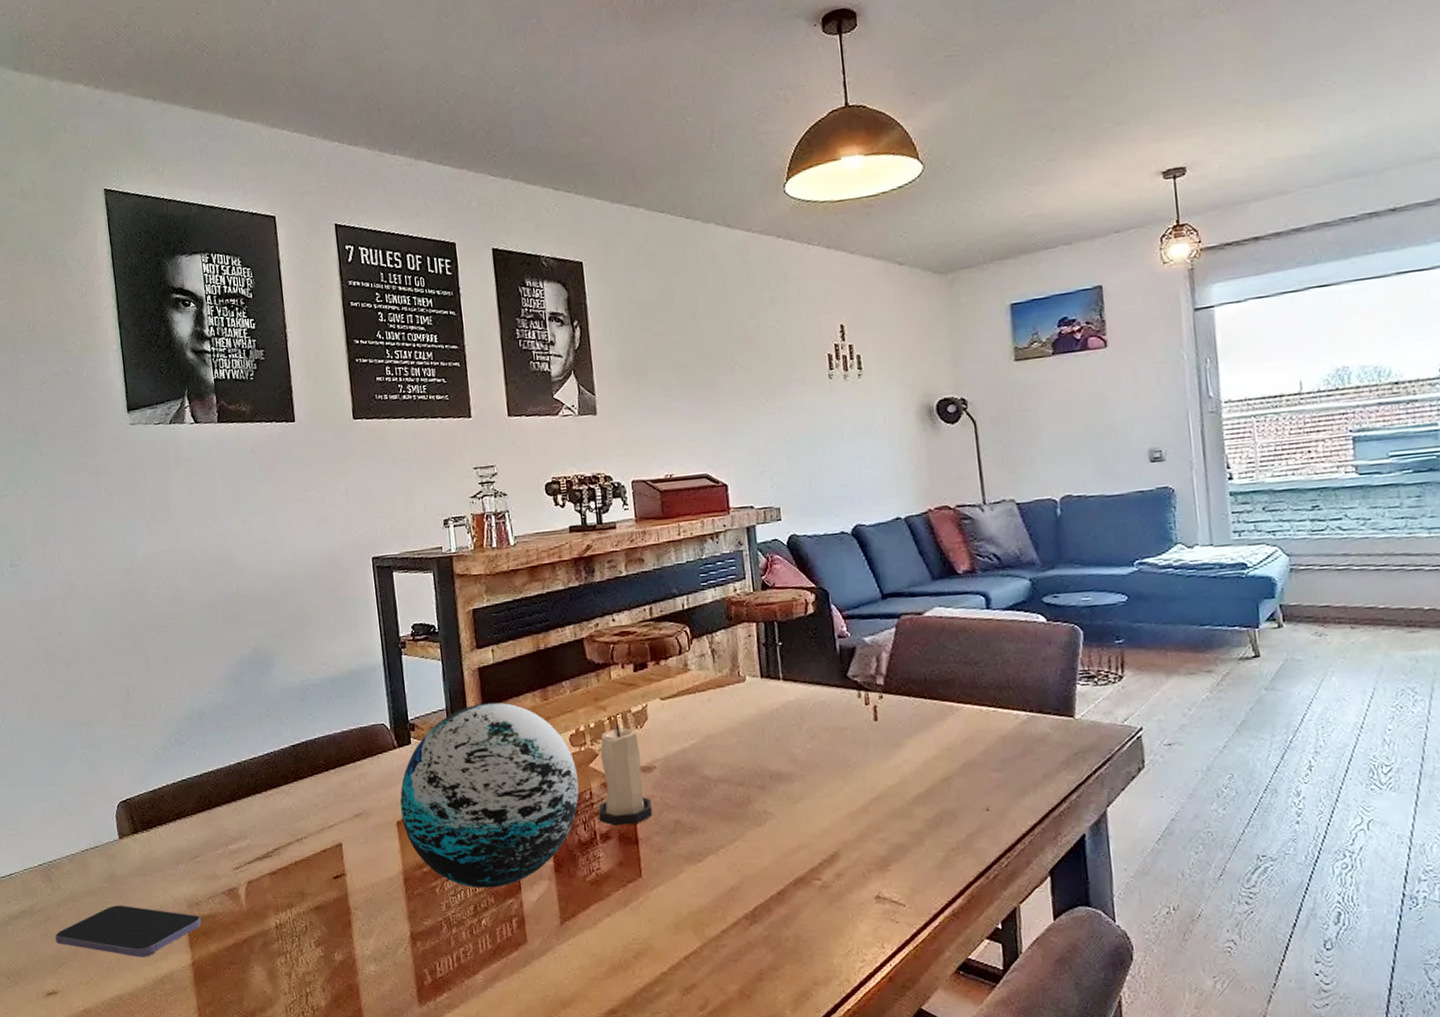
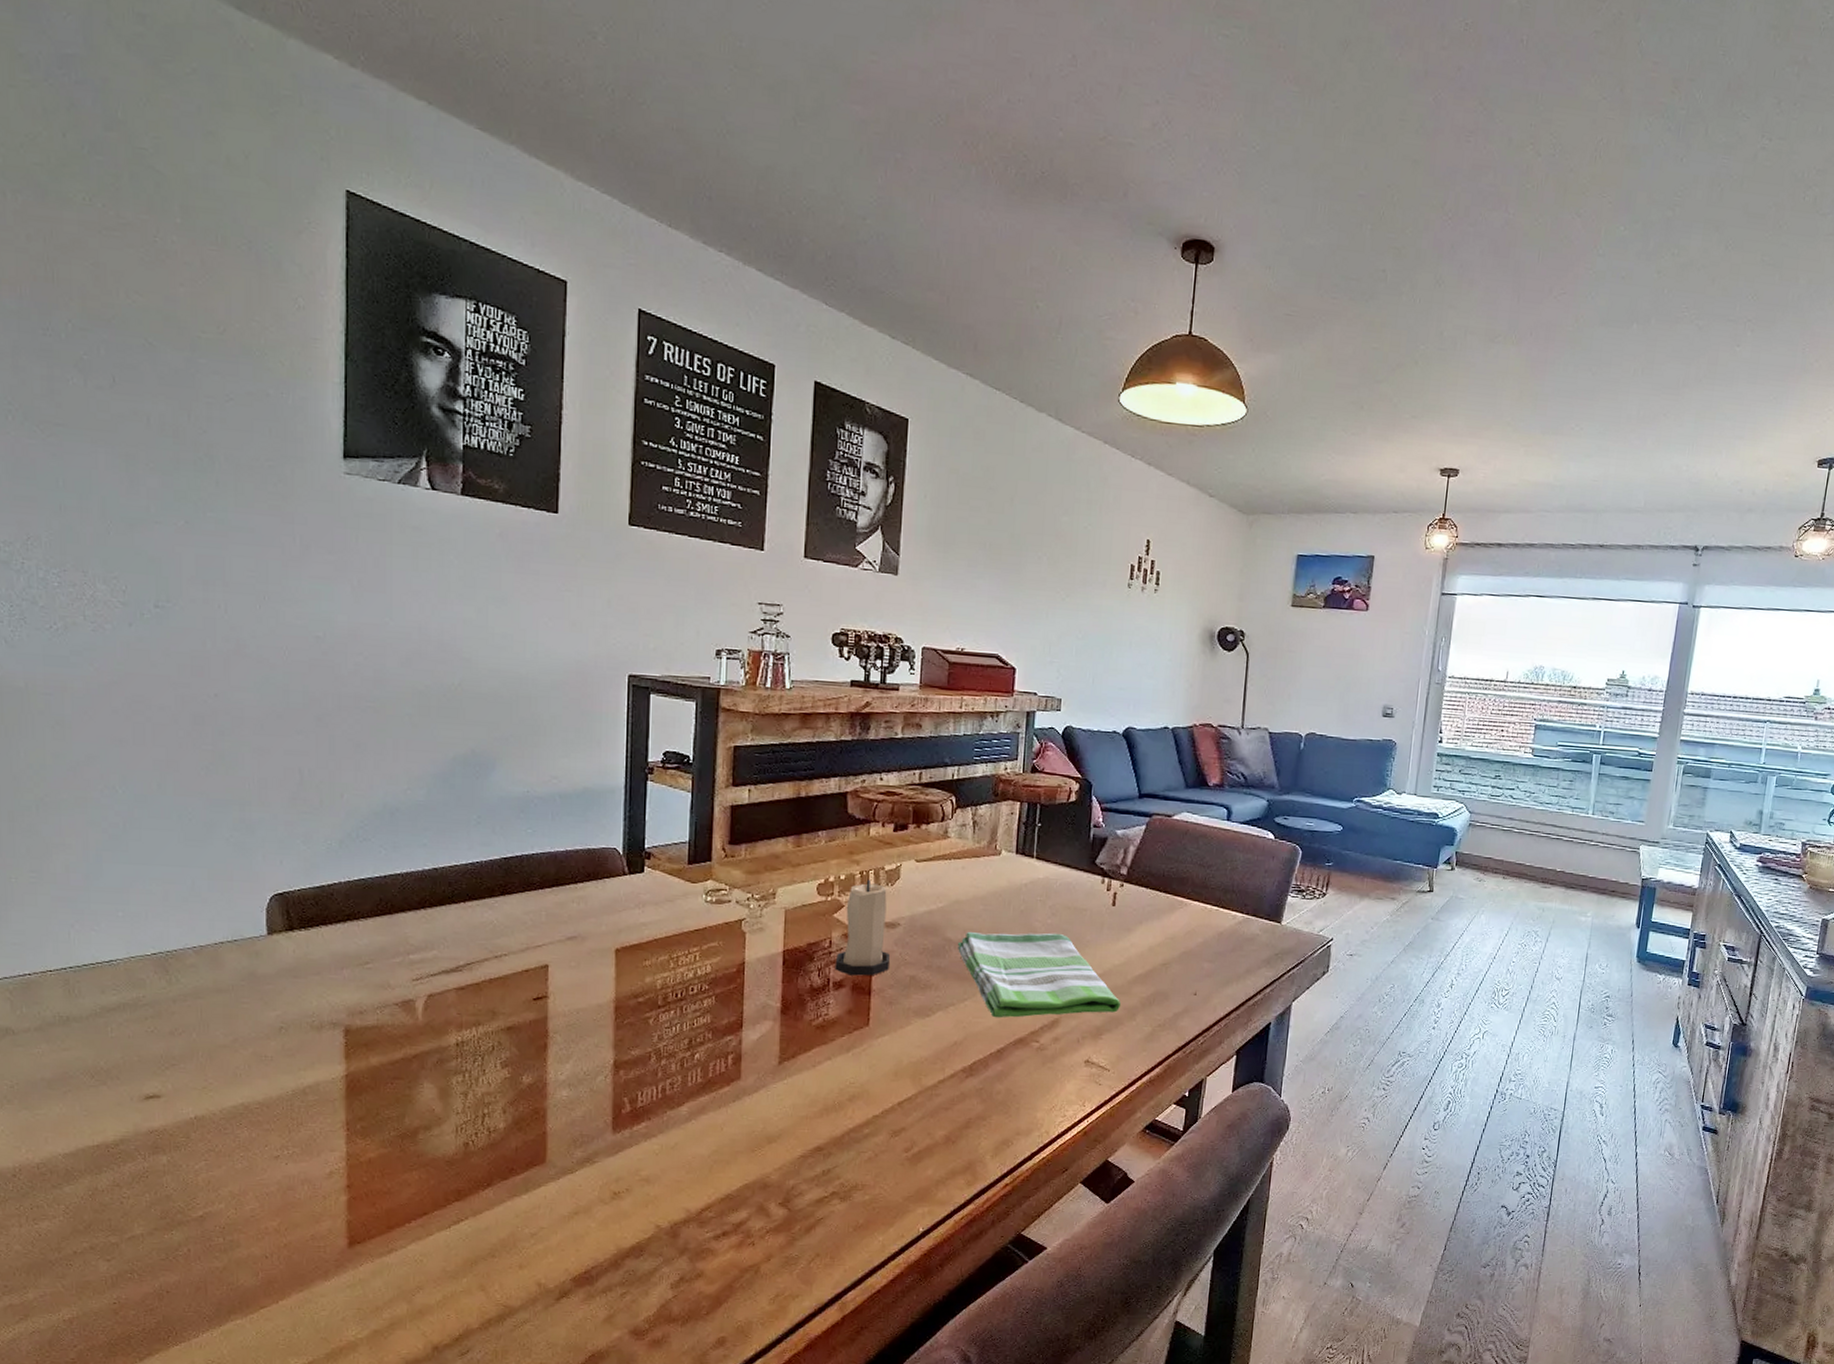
smartphone: present [55,905,201,958] -> none [165,1006,363,1065]
decorative orb: present [400,702,579,889] -> none [621,841,820,1024]
dish towel: none [717,757,905,857] -> present [958,931,1121,1018]

